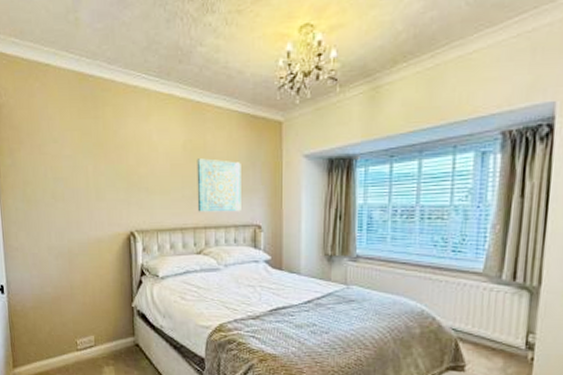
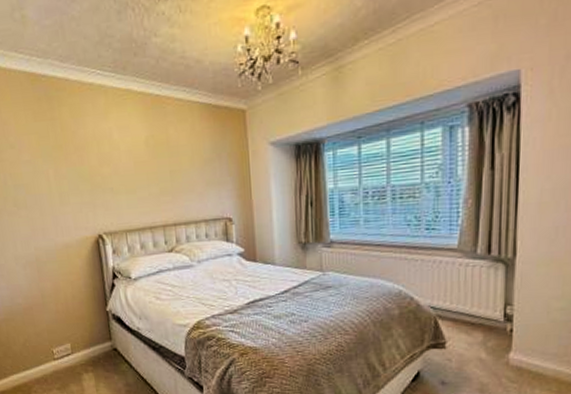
wall art: present [196,158,241,212] -> none [160,153,210,209]

